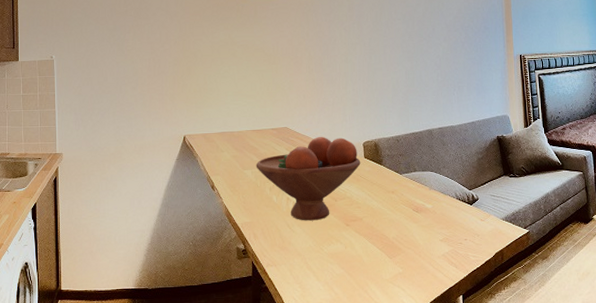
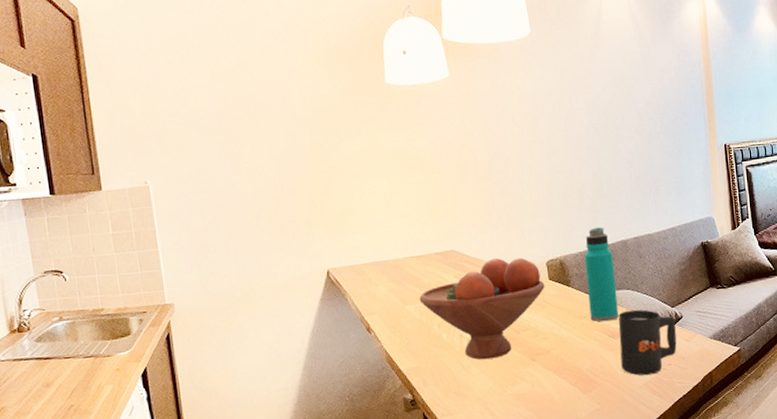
water bottle: none [395,117,423,197] -> present [584,227,619,322]
mug: none [422,189,473,248] -> present [618,309,677,376]

